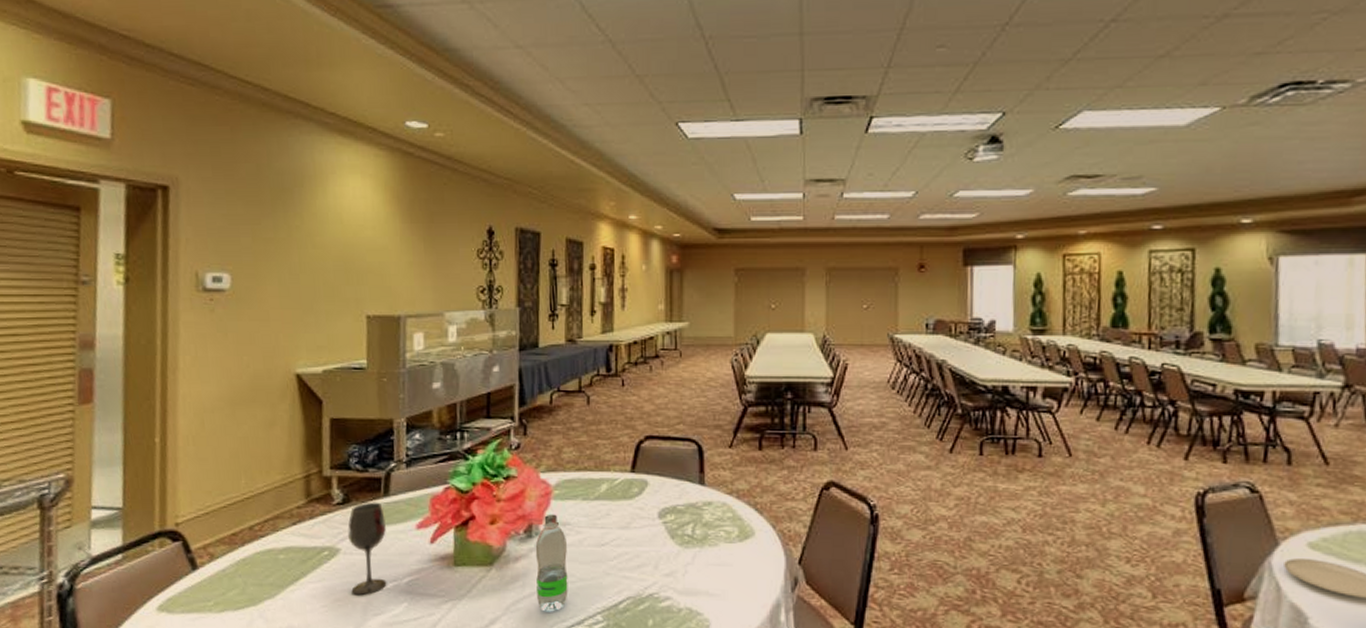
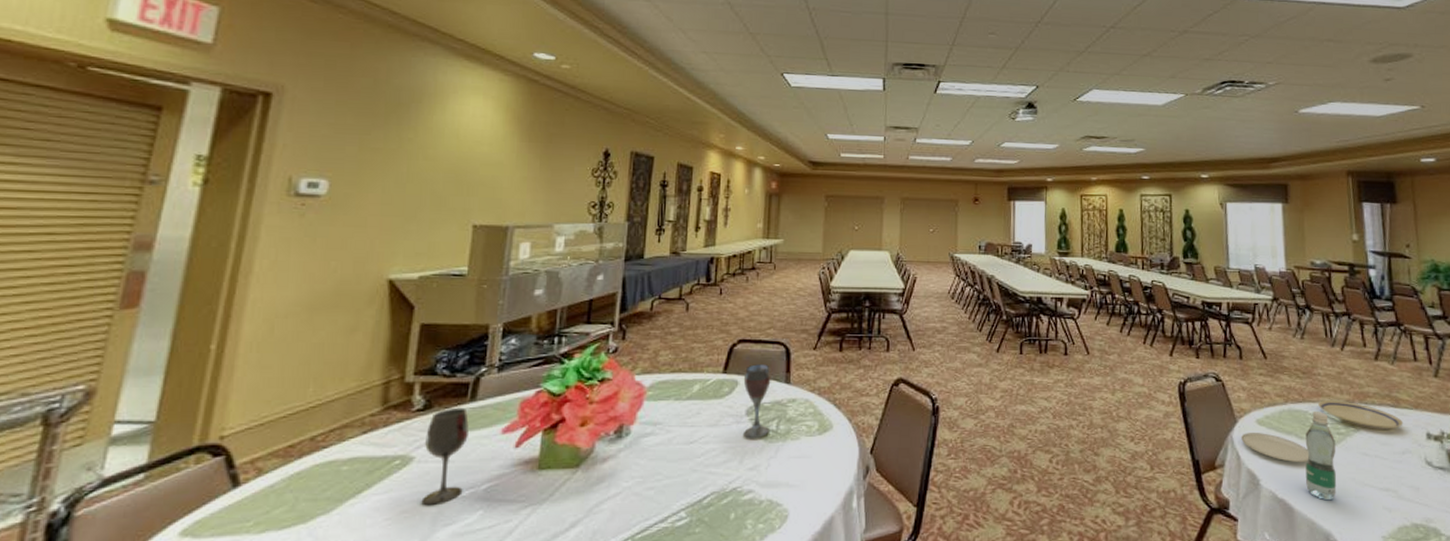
bottle: present [535,514,568,612] -> none [622,414,656,511]
cup: none [653,463,686,543] -> present [742,364,771,438]

